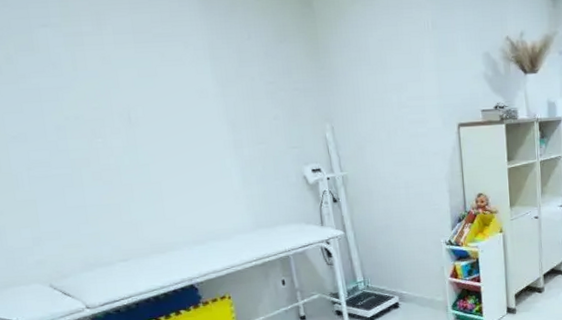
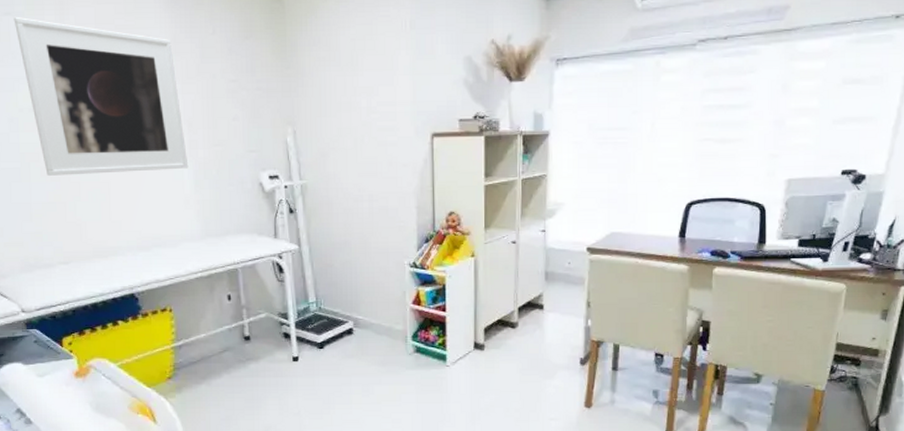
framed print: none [51,28,236,180] -> present [13,16,189,176]

